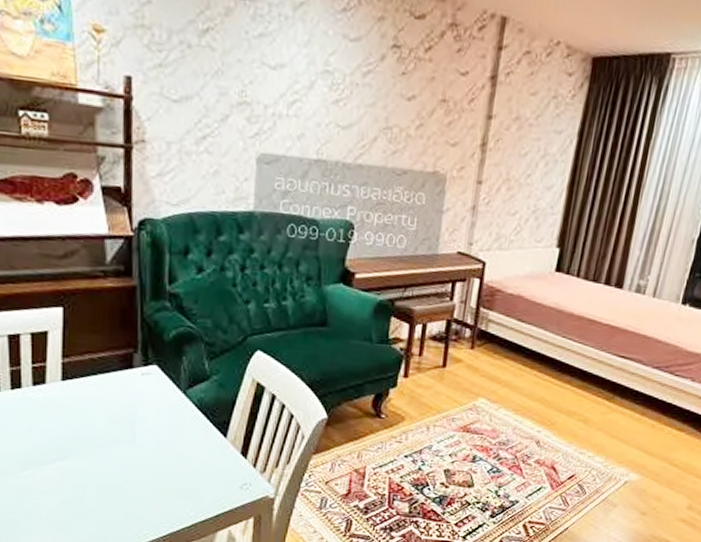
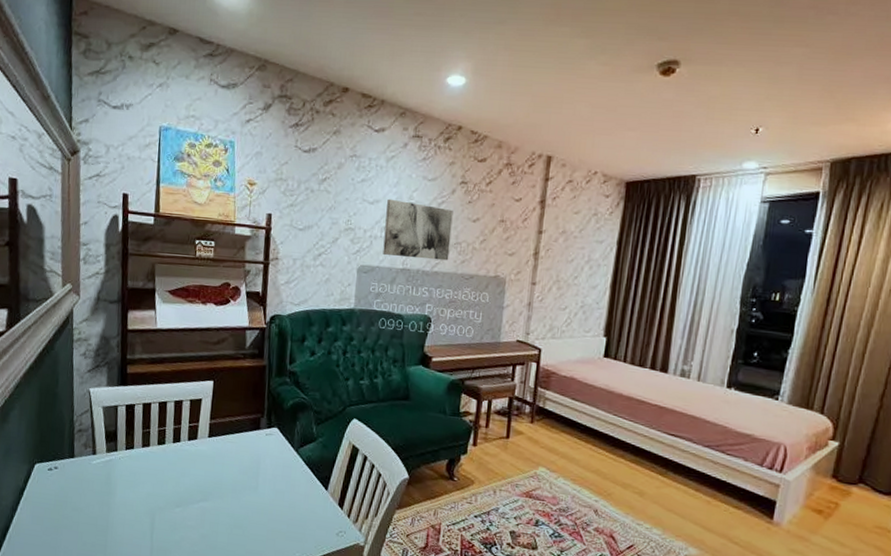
wall art: none [290,63,383,151] -> present [383,199,453,261]

